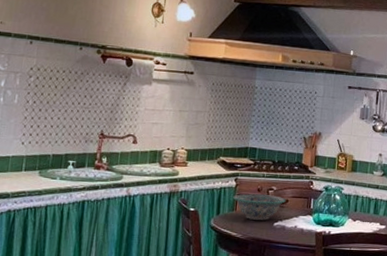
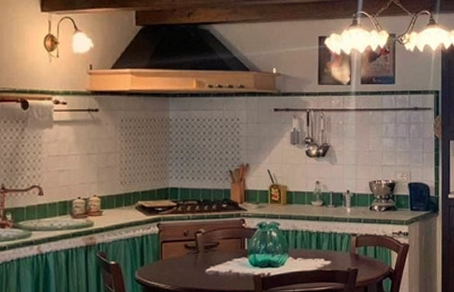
decorative bowl: present [233,194,286,221] -> none [157,239,216,268]

